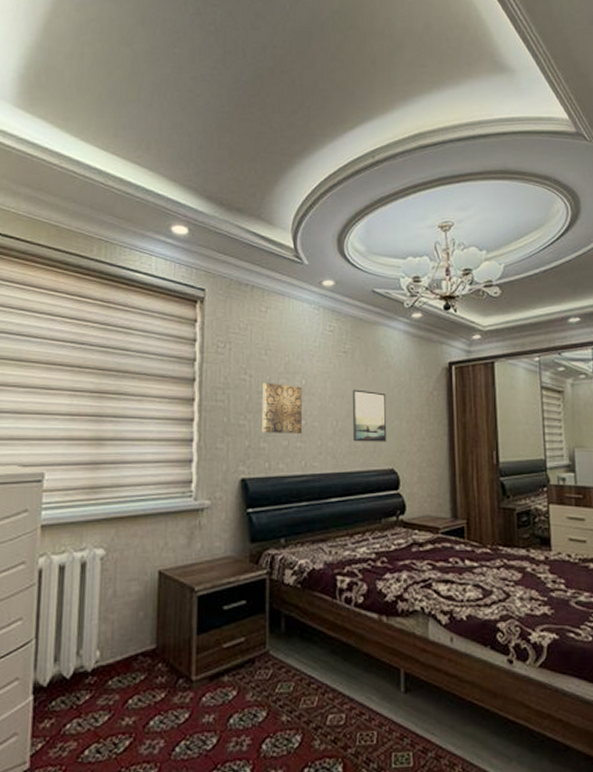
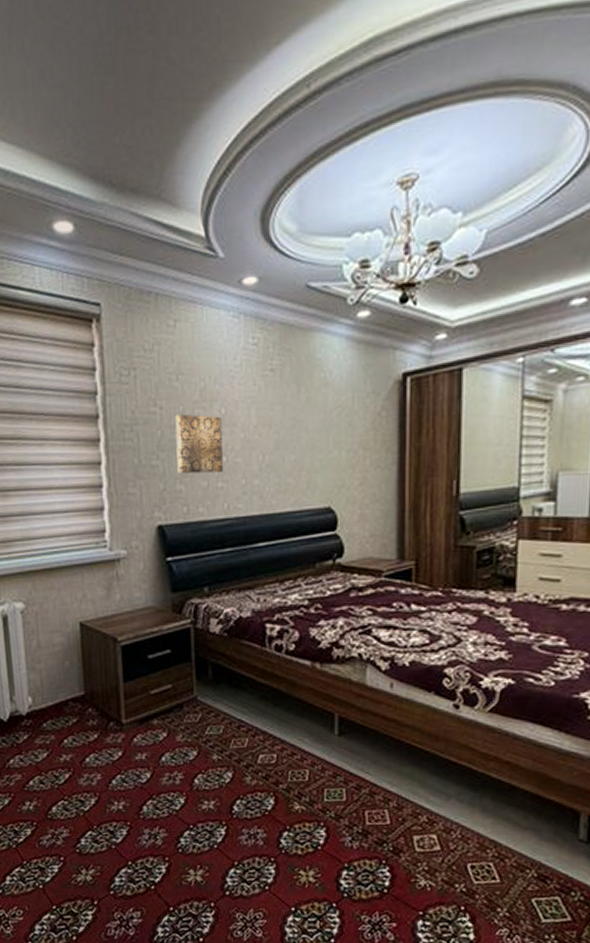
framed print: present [352,389,387,442] -> none [281,415,323,479]

